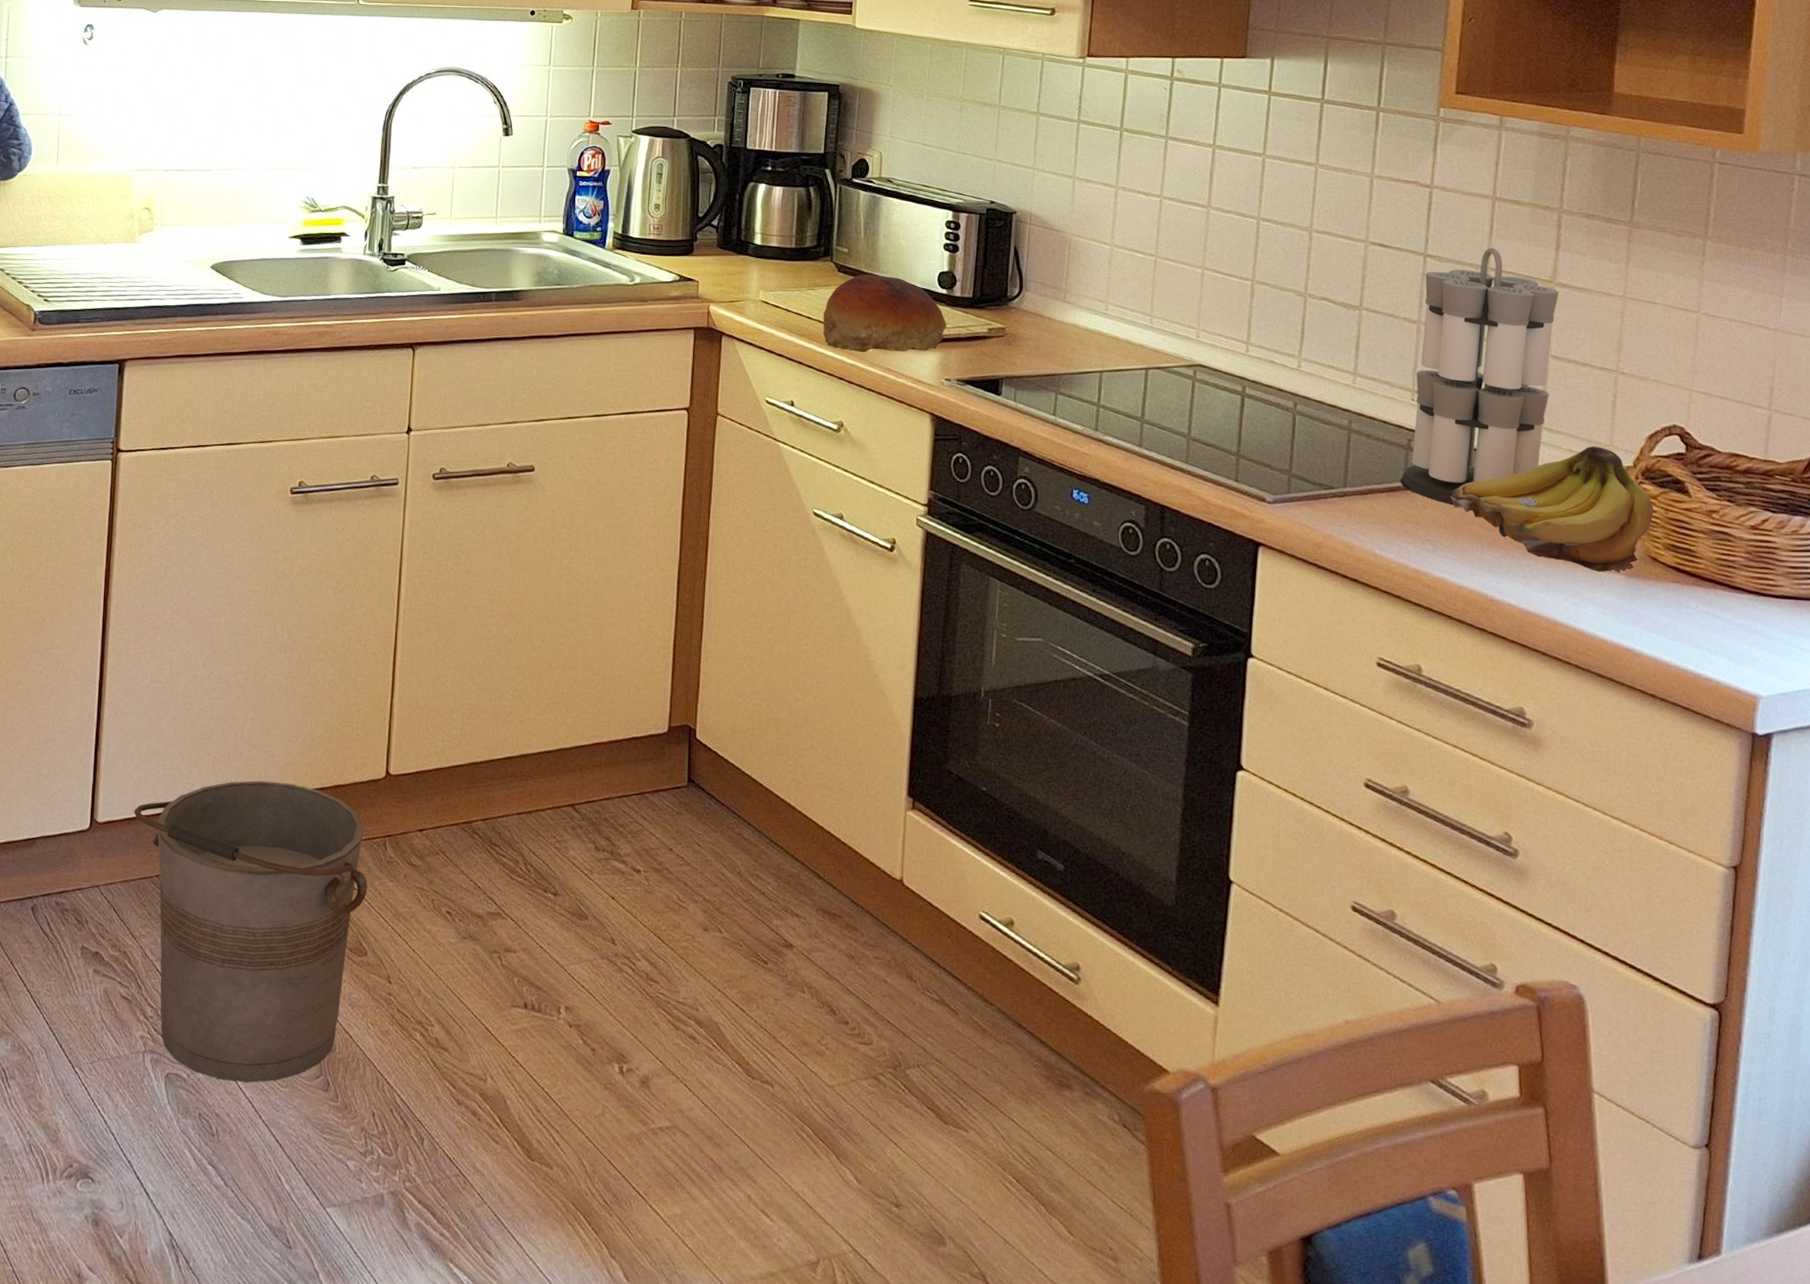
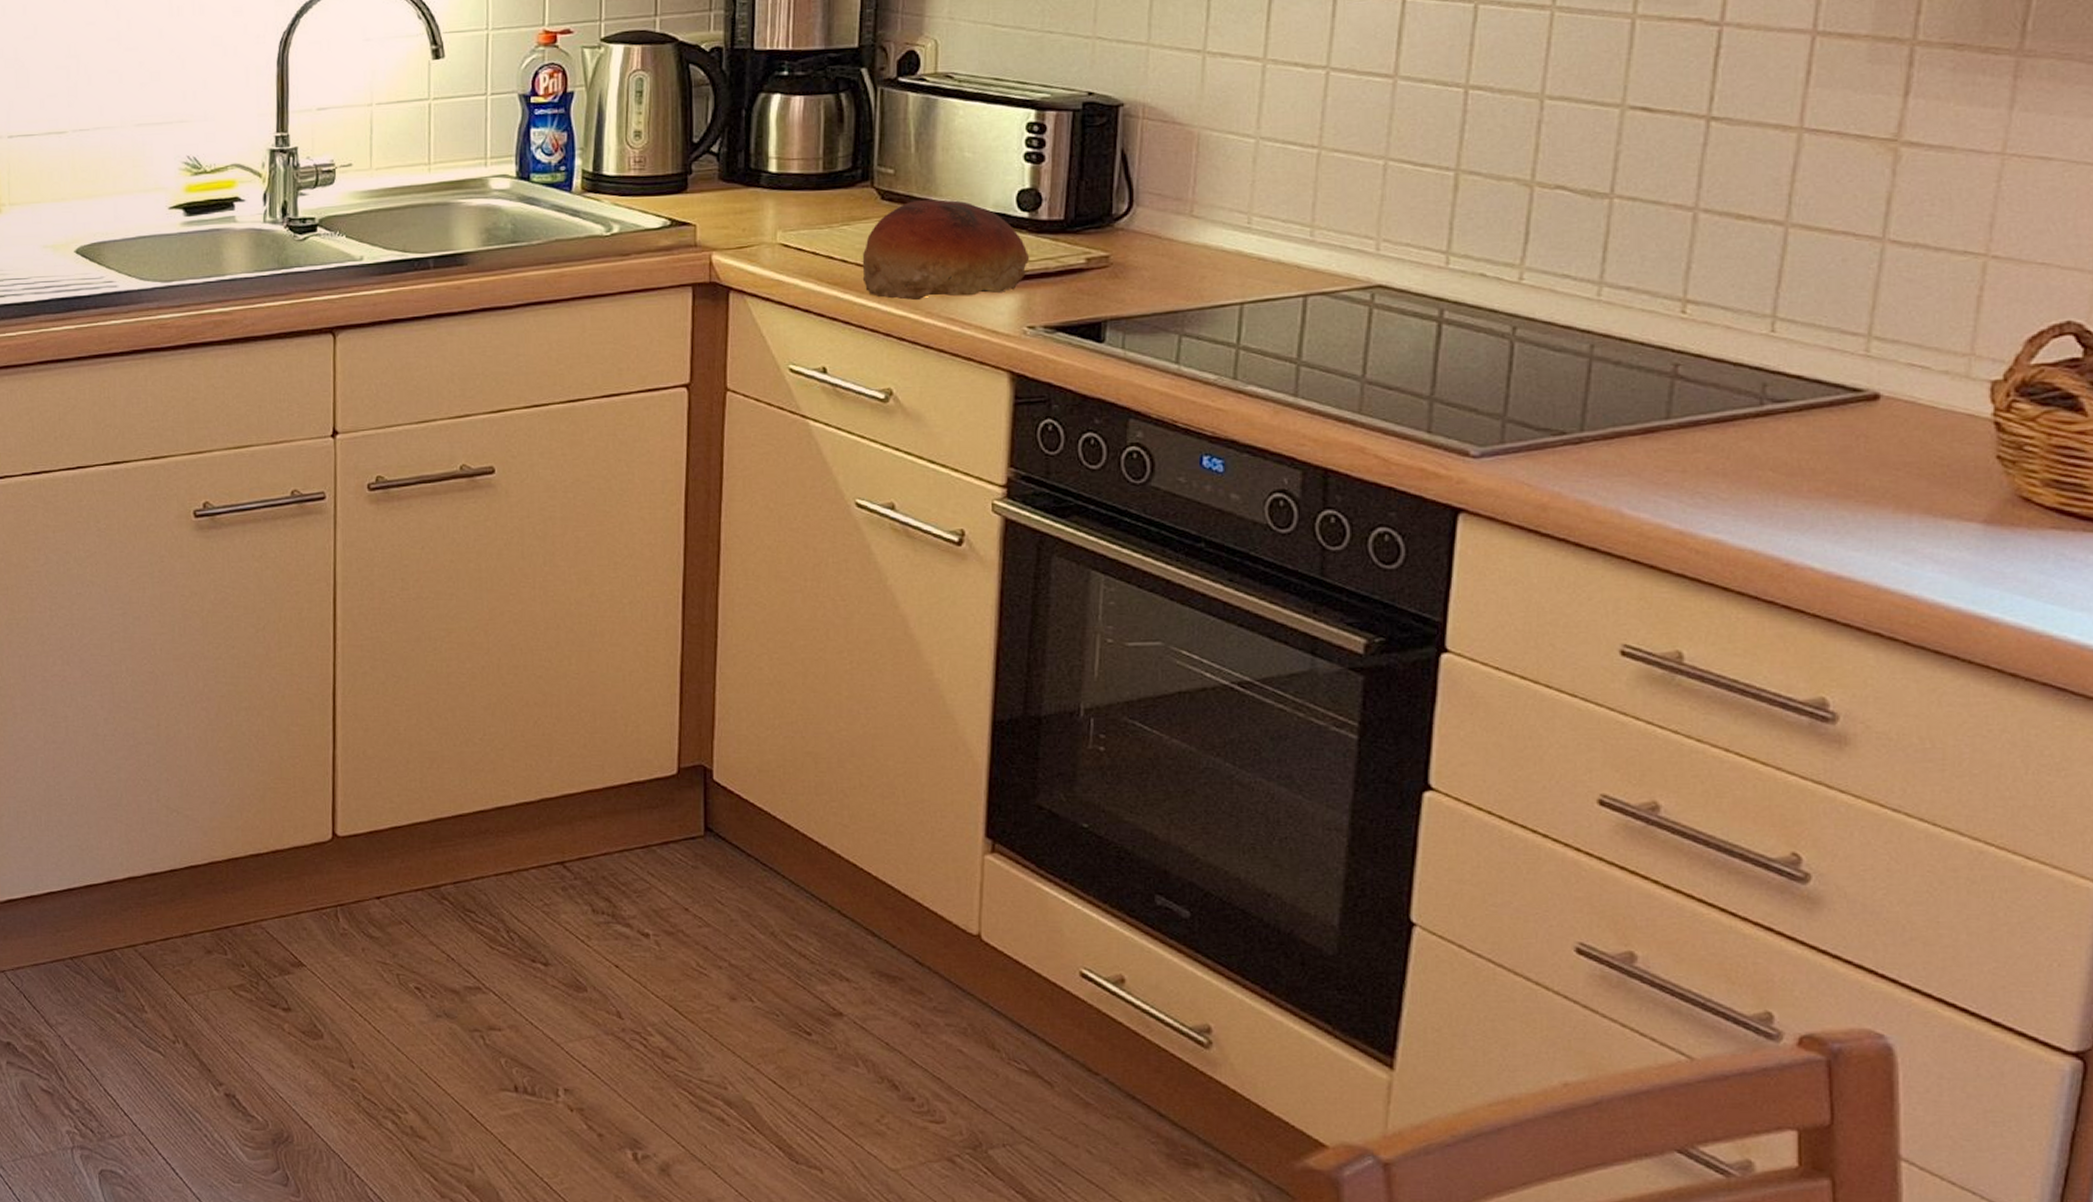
bucket: present [134,780,367,1083] -> none [37,849,319,1178]
spice rack: present [1400,247,1559,507] -> none [1661,100,1906,447]
fruit: present [1450,446,1653,572] -> none [1733,356,2030,520]

